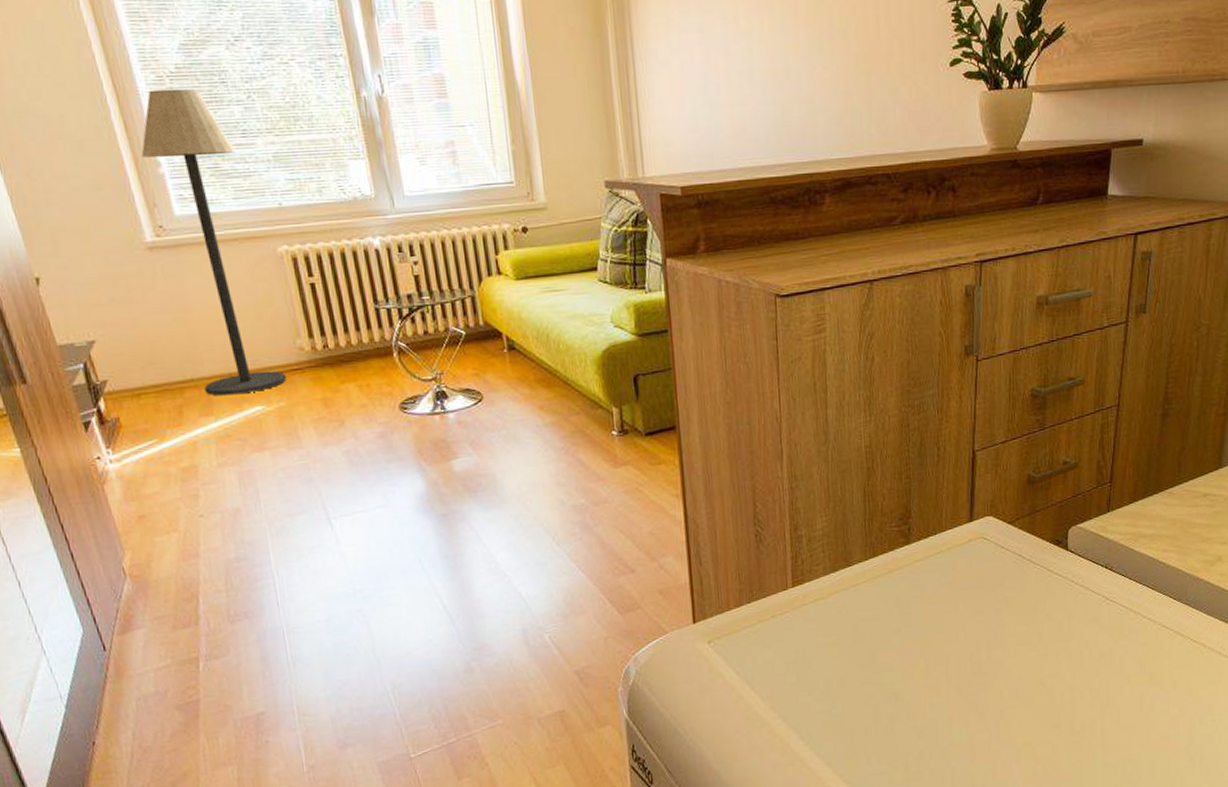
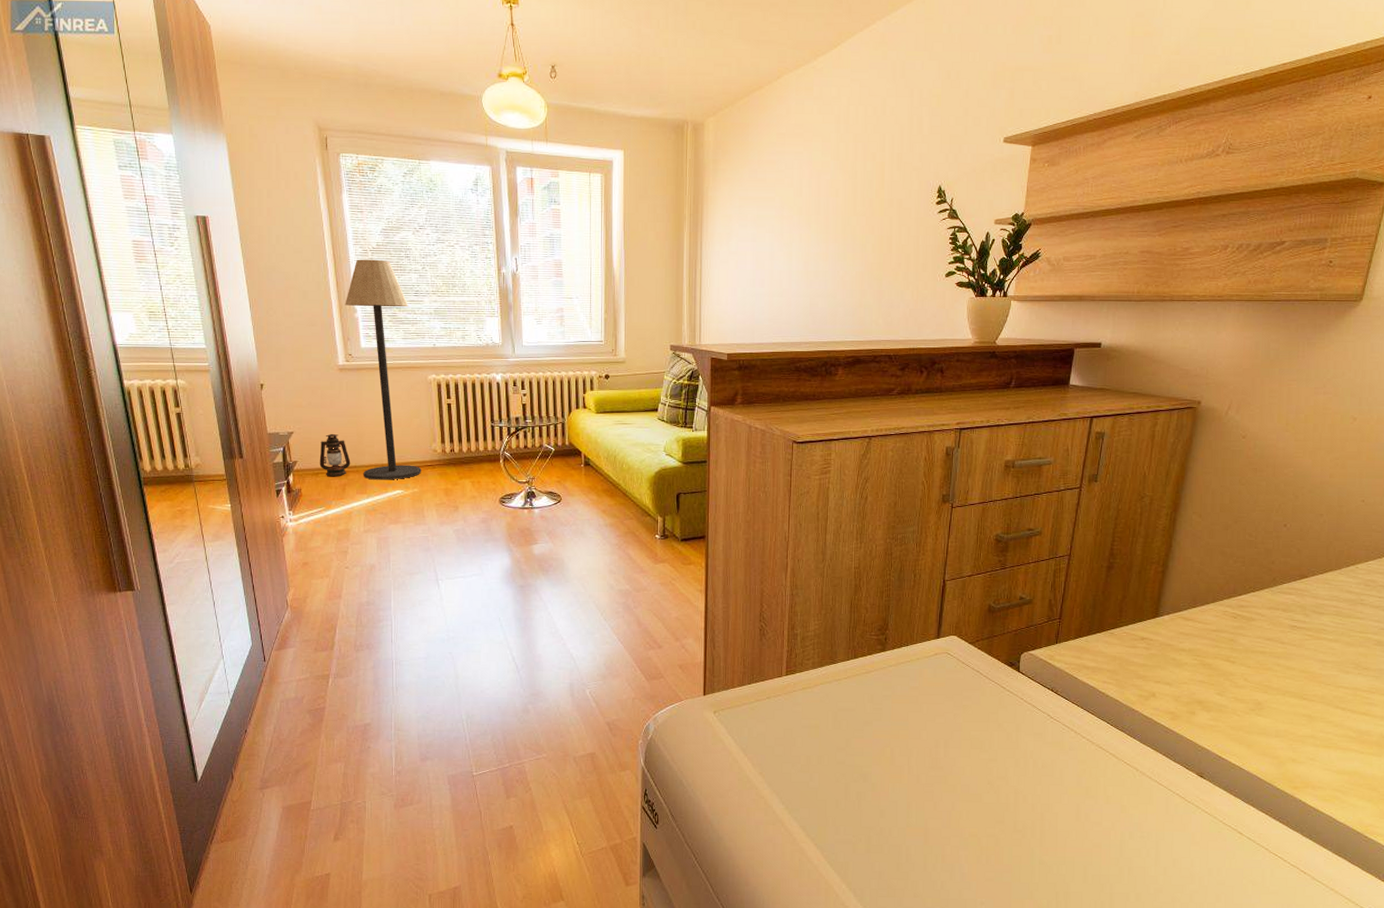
lantern: none [136,337,185,398] -> present [319,433,351,477]

